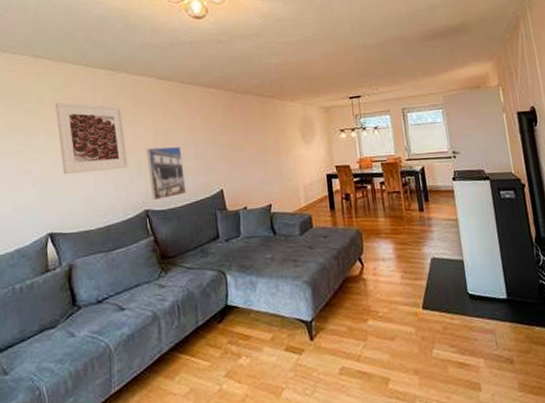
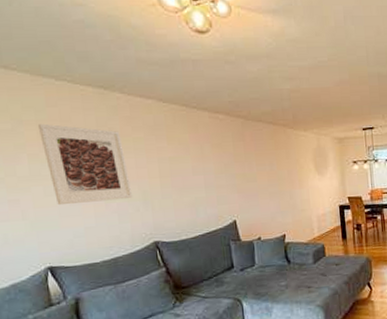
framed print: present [146,146,186,201] -> none [151,175,197,232]

